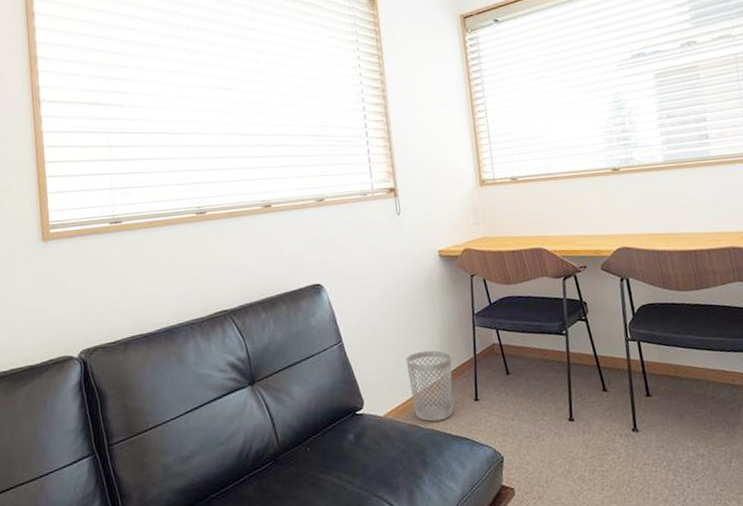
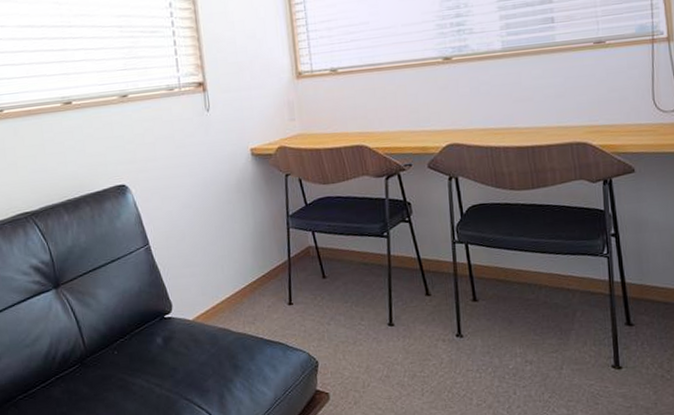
wastebasket: present [406,350,453,422] -> none [216,253,265,326]

